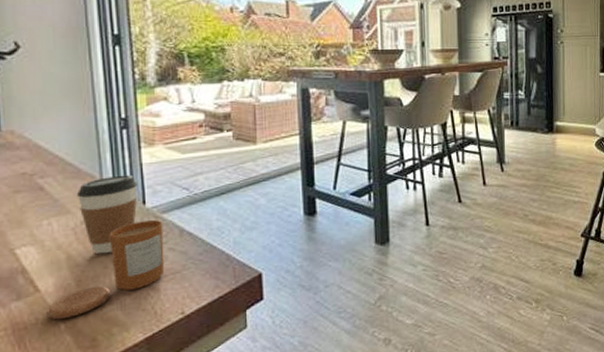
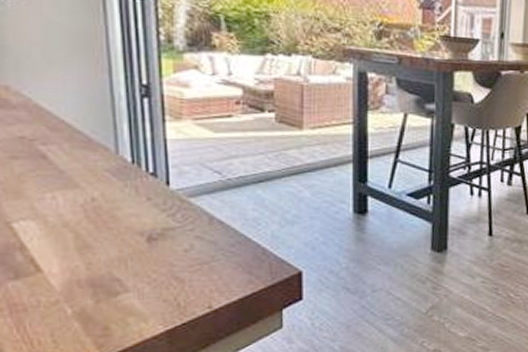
candle: present [46,220,165,320] -> none [50,204,191,304]
coffee cup: present [76,174,138,254] -> none [86,149,160,236]

